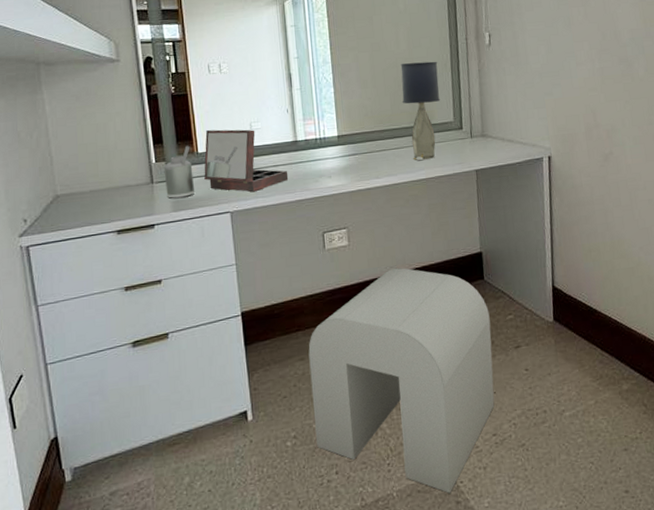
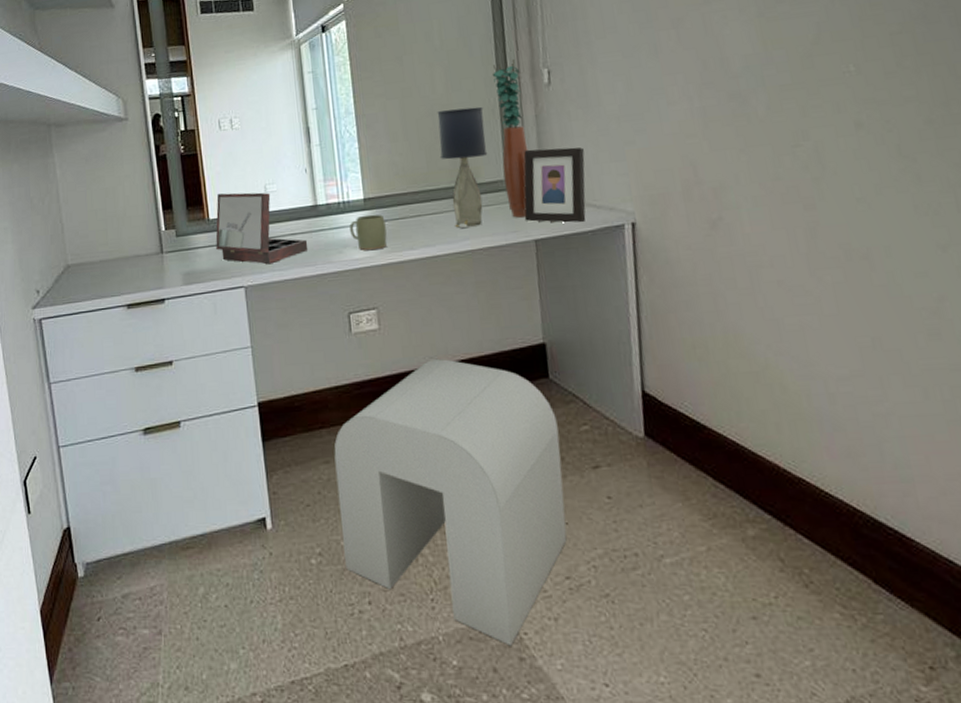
soap dispenser: present [163,145,195,199] -> none [173,211,207,271]
mug: none [325,149,357,180] -> present [350,214,387,251]
vase: none [445,24,472,152] -> present [492,59,528,218]
picture frame: none [468,96,515,157] -> present [523,147,586,223]

